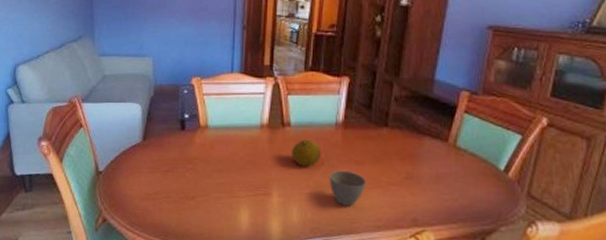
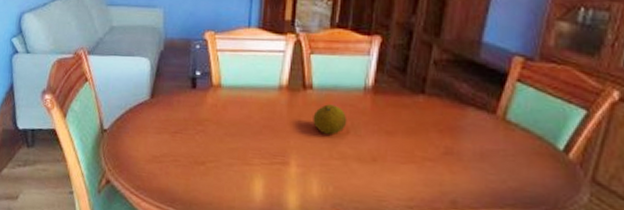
cup: present [329,170,366,207] -> none [354,140,397,183]

